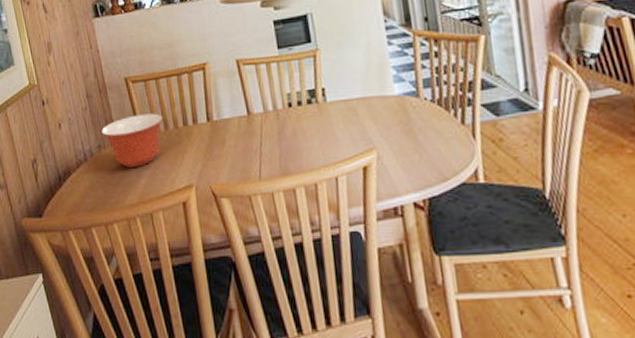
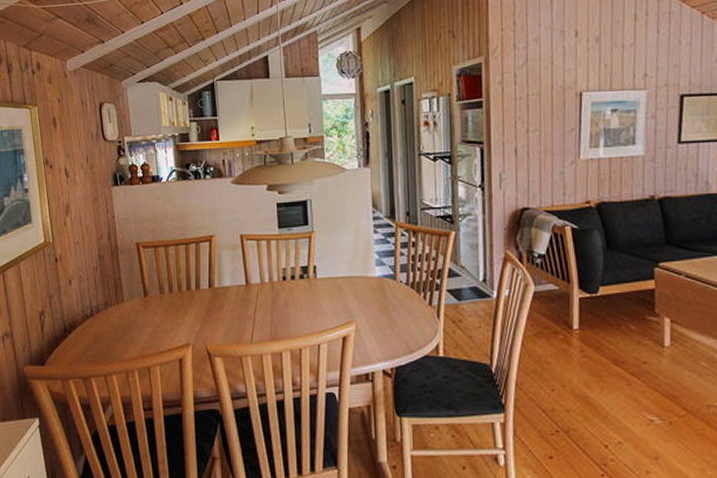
mixing bowl: present [101,113,163,167] -> none [109,277,169,324]

